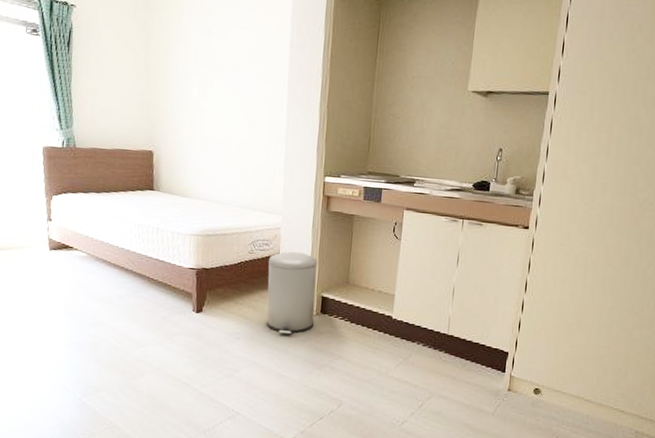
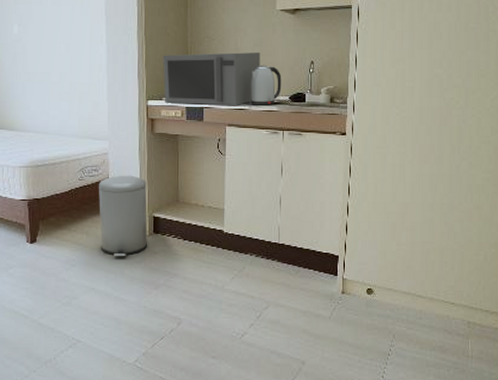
microwave: none [342,130,447,190] -> present [163,52,260,106]
kettle: none [431,148,467,192] -> present [250,65,282,106]

